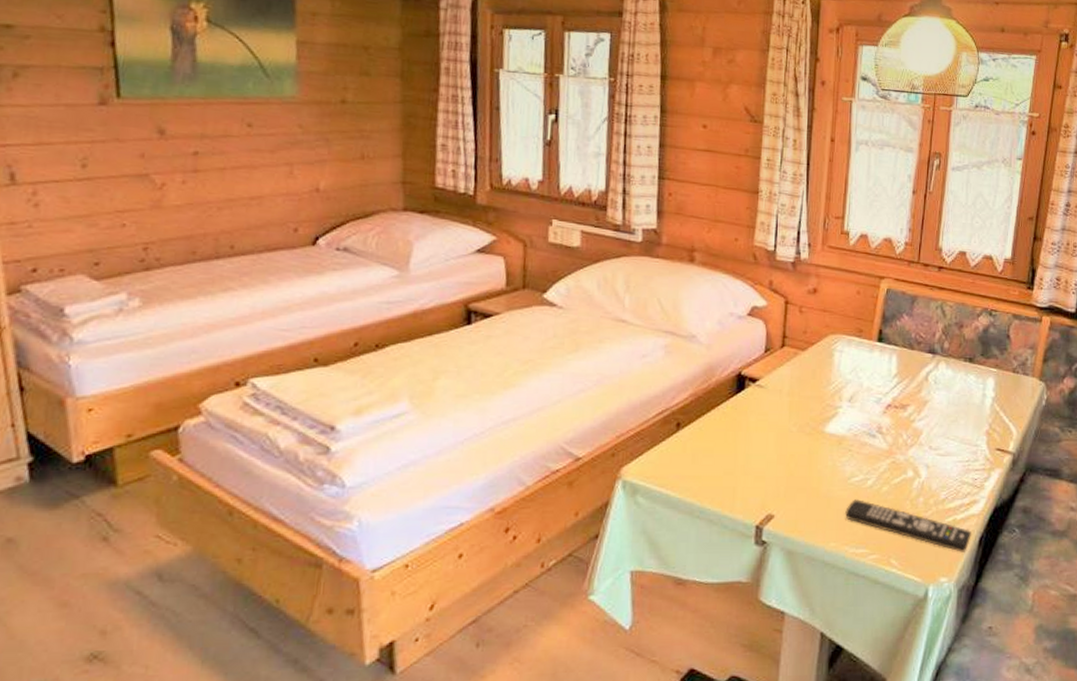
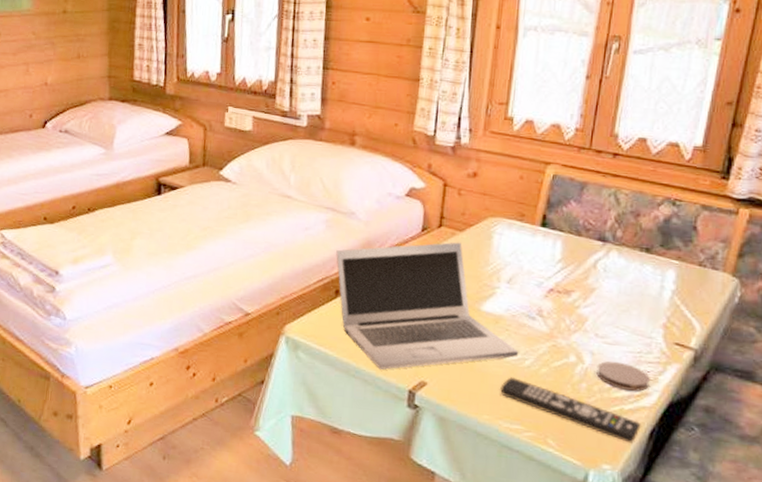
laptop: none [676,362,862,506] -> present [336,242,519,370]
coaster: none [932,472,977,500] -> present [596,361,650,391]

